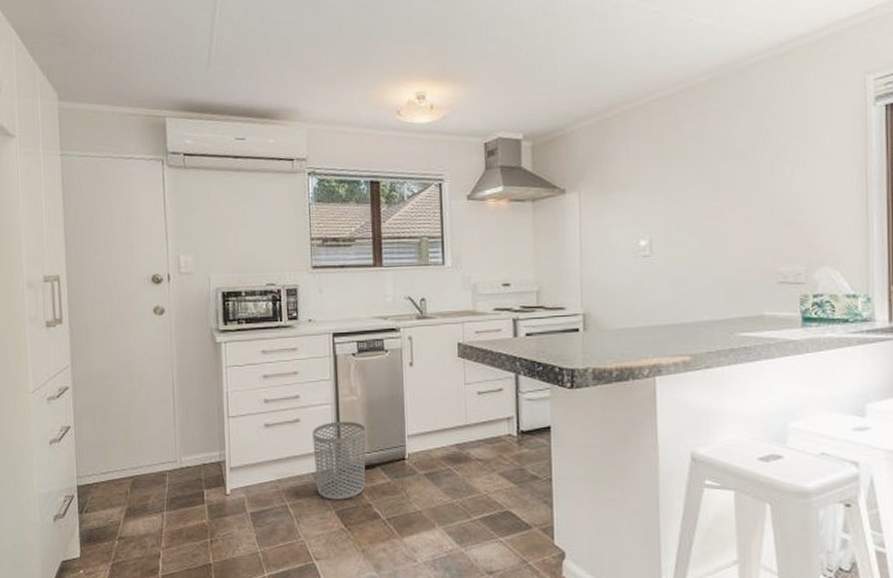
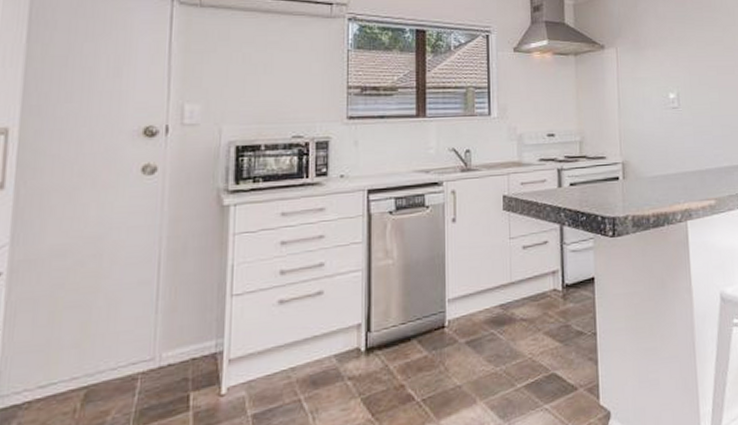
waste bin: present [312,421,366,500] -> none [338,288,401,385]

